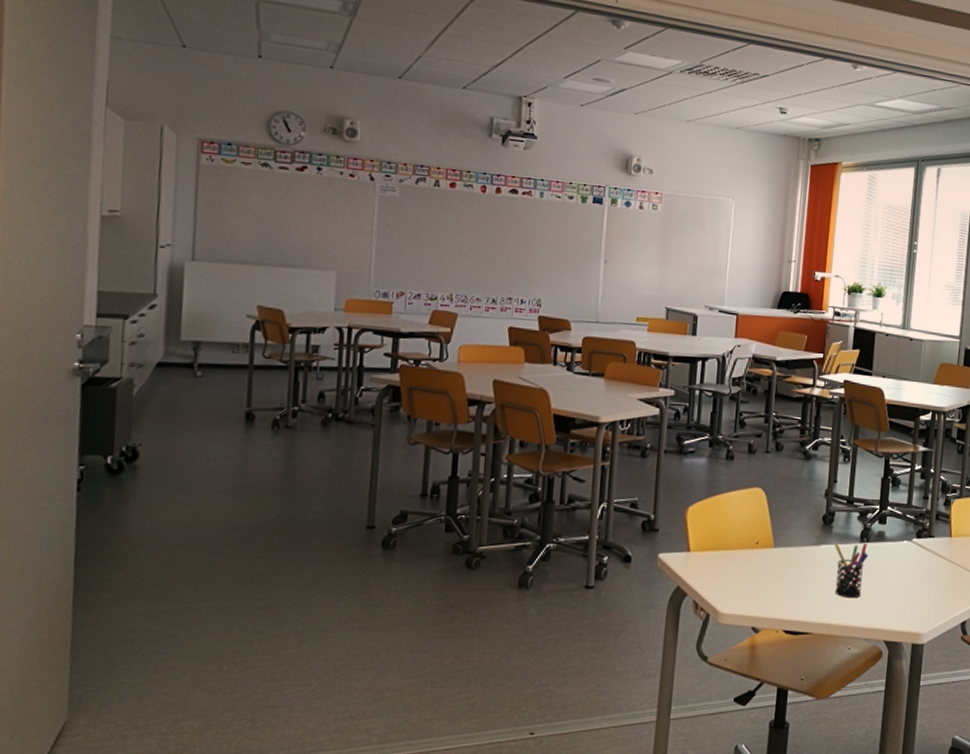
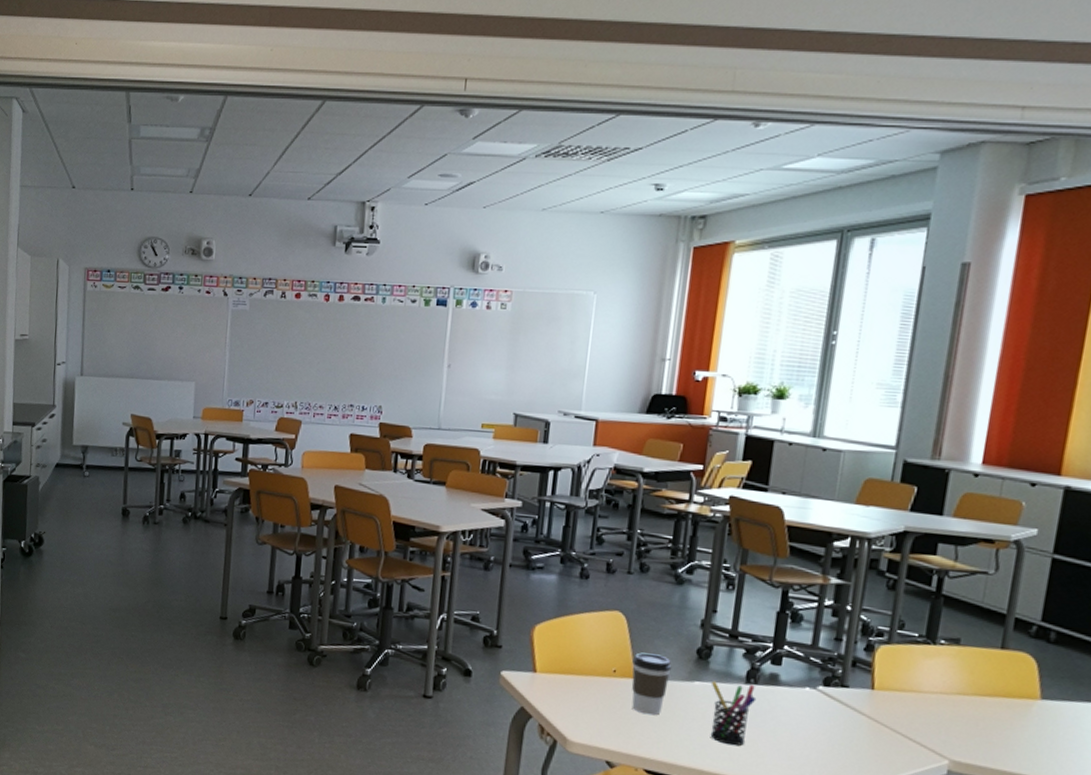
coffee cup: none [771,523,803,580] -> present [631,652,672,716]

